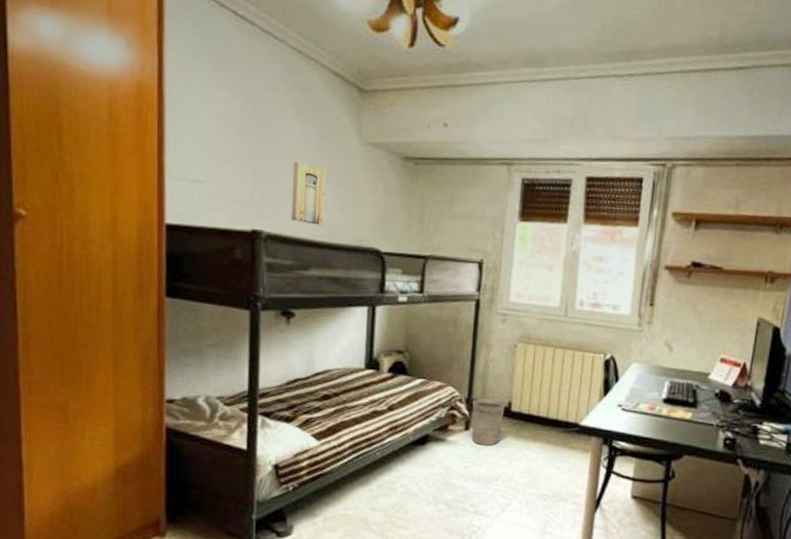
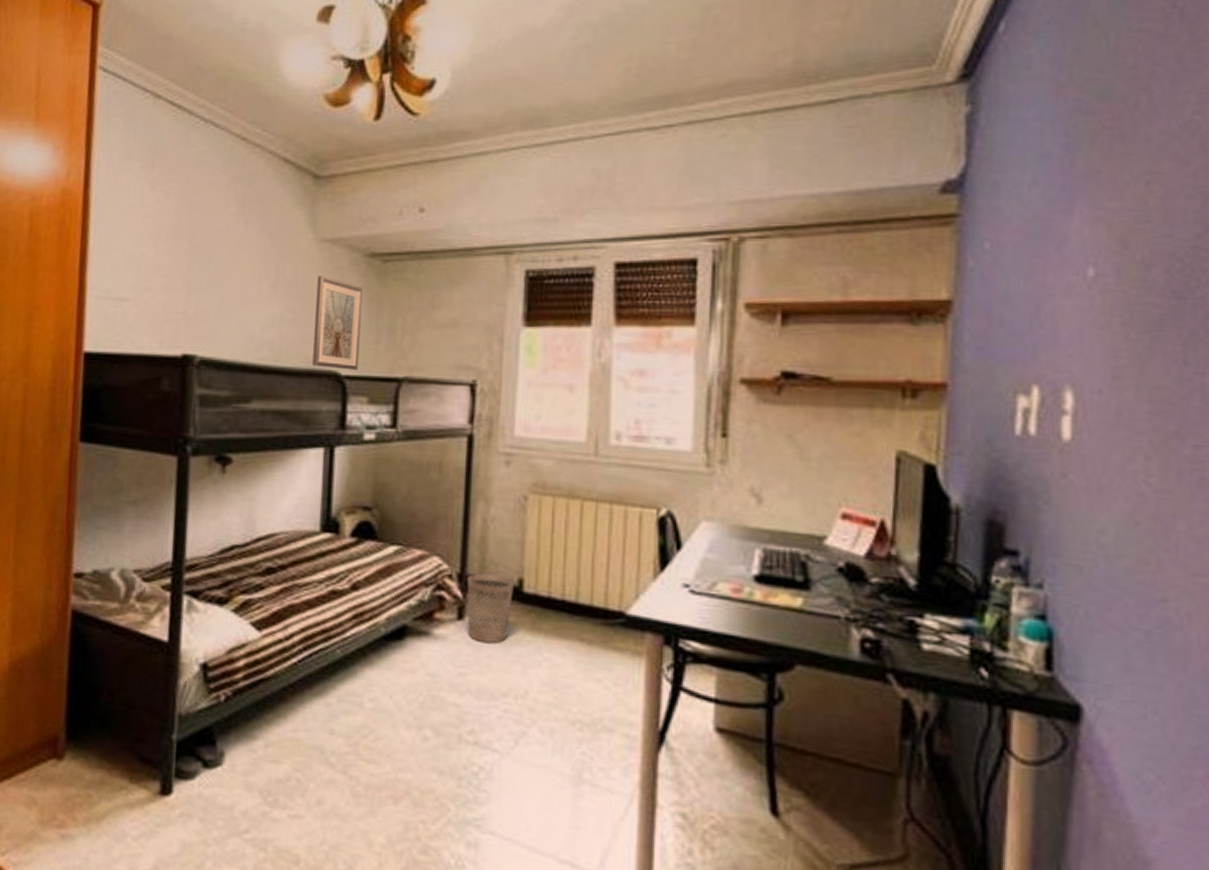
wall art: present [291,161,326,225] -> none [229,268,273,345]
picture frame: none [359,172,399,248] -> present [313,275,364,370]

